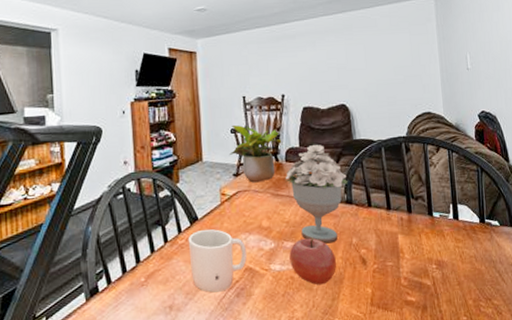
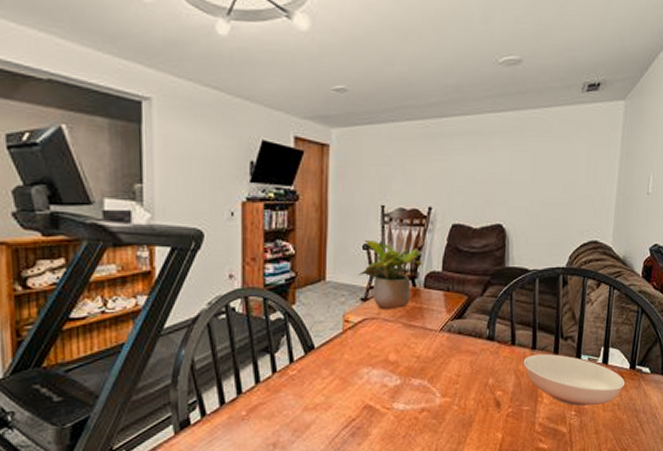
mug: present [188,228,248,293] -> none [300,359,368,431]
bouquet: present [283,144,349,244] -> none [419,269,494,383]
fruit: present [289,237,336,285] -> none [416,375,467,428]
bowl: none [381,213,478,260] -> present [523,353,626,407]

